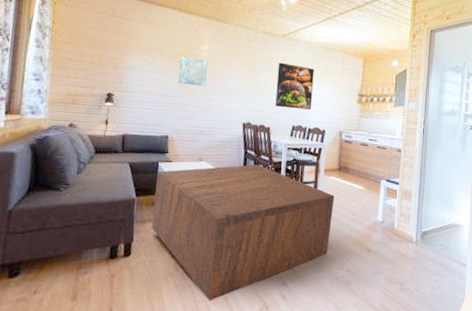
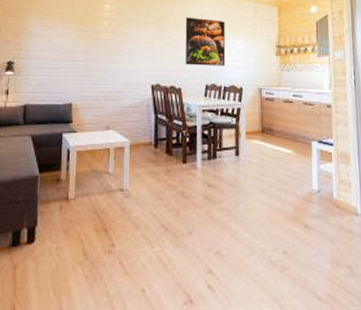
coffee table: present [151,164,335,301] -> none [56,131,260,295]
wall art: present [178,56,207,87] -> none [80,18,110,48]

